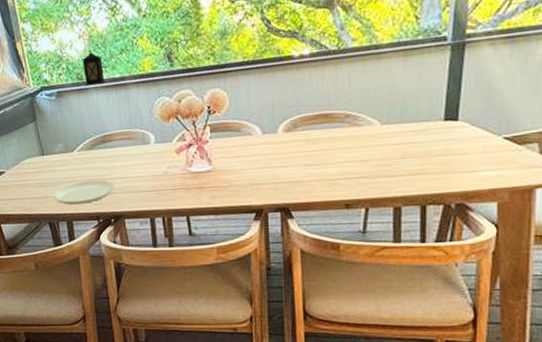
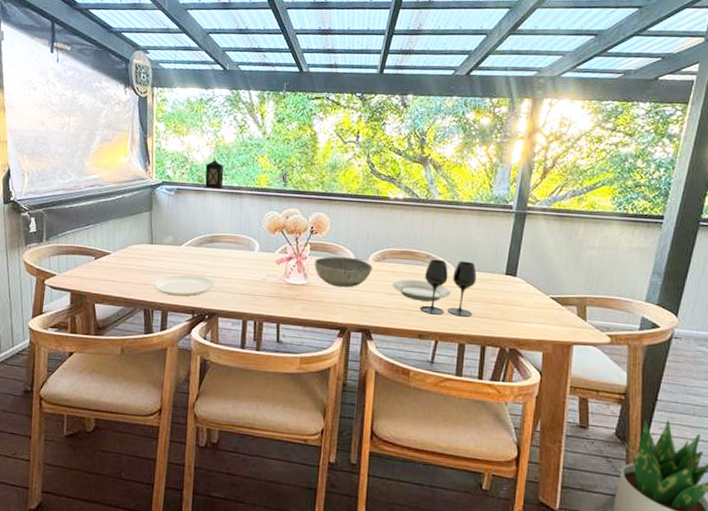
bowl: none [218,132,283,168] -> present [315,256,372,288]
plate: none [309,144,379,168] -> present [393,279,451,302]
wine glass: none [345,113,408,180] -> present [421,259,477,317]

